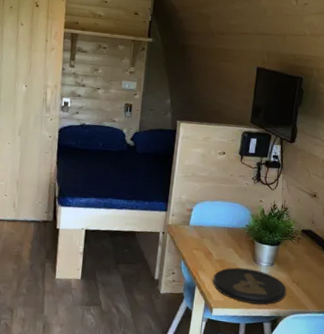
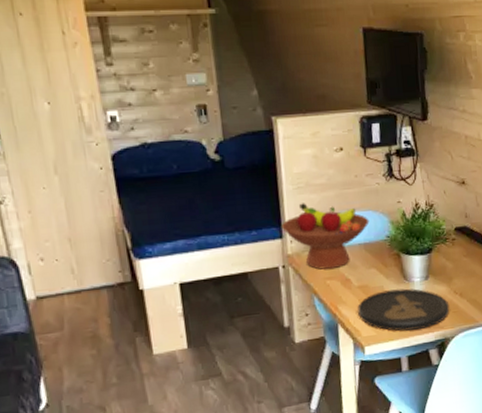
fruit bowl: none [168,188,235,242] -> present [282,203,370,270]

